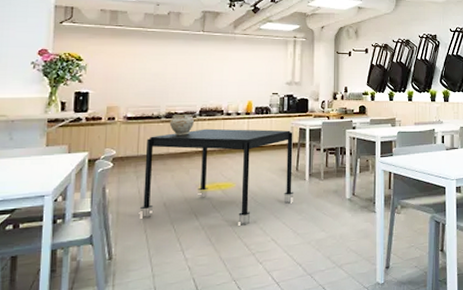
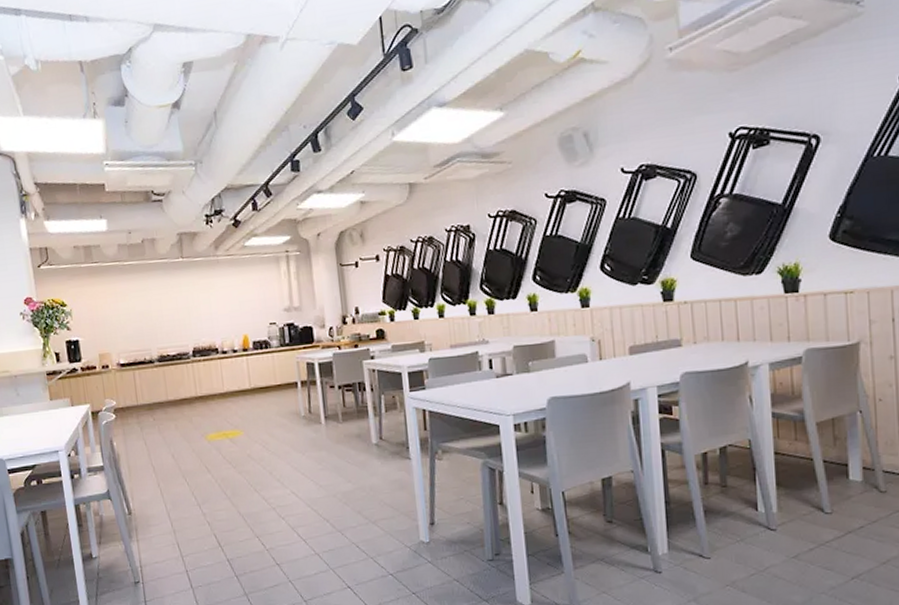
dining table: present [140,128,293,226] -> none [144,366,310,477]
ceramic pot: present [169,113,195,135] -> none [163,355,190,381]

